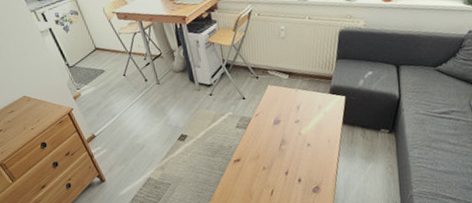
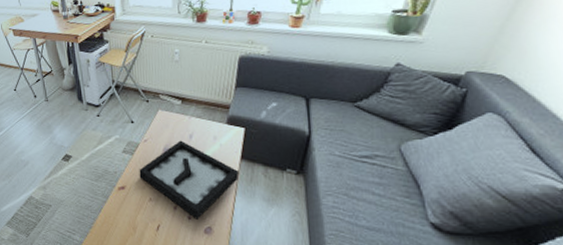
decorative tray: none [252,112,342,181] -> present [139,140,240,220]

